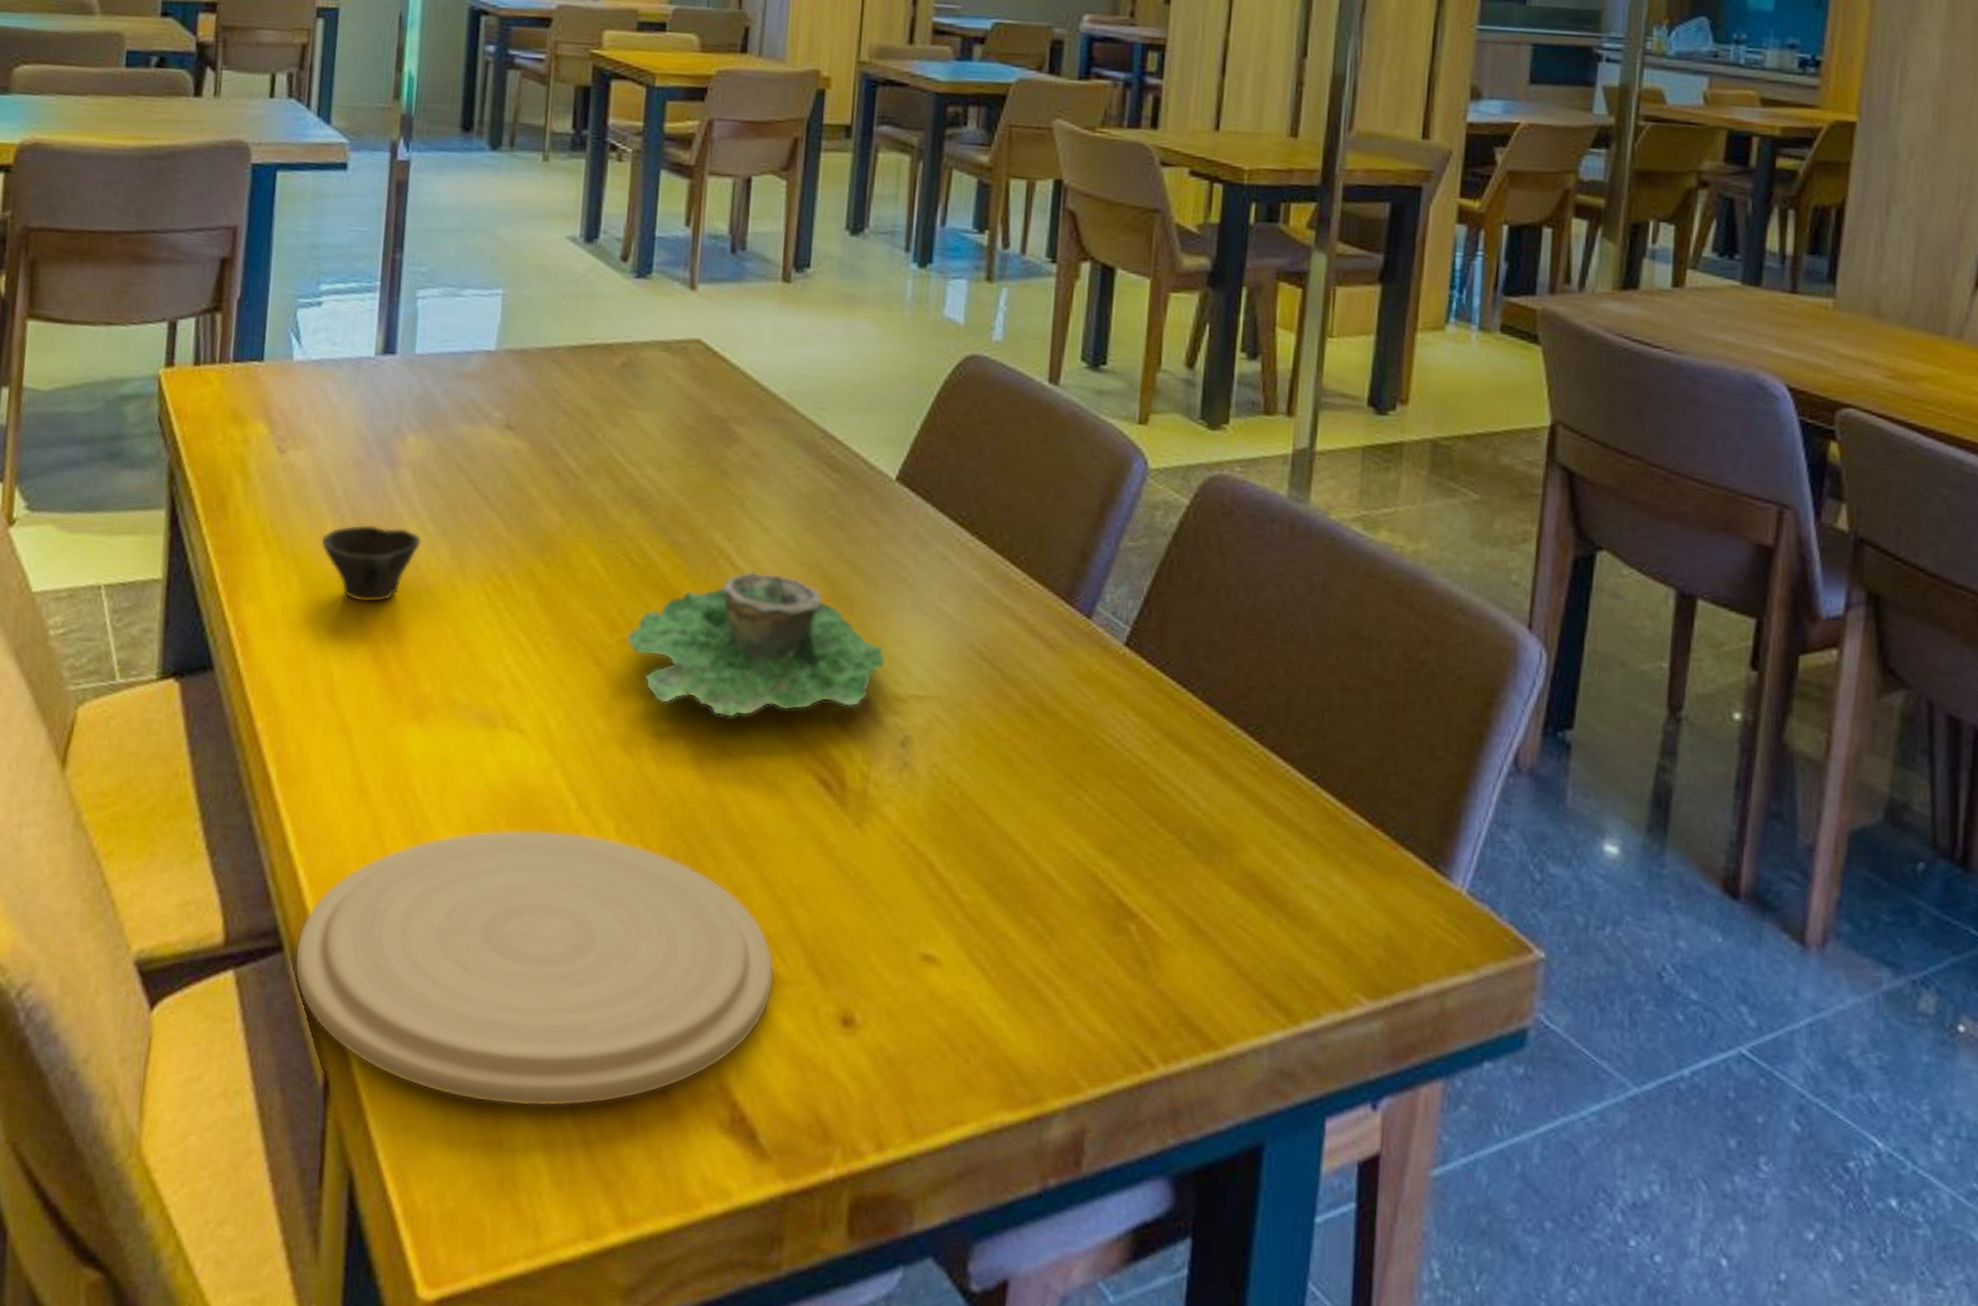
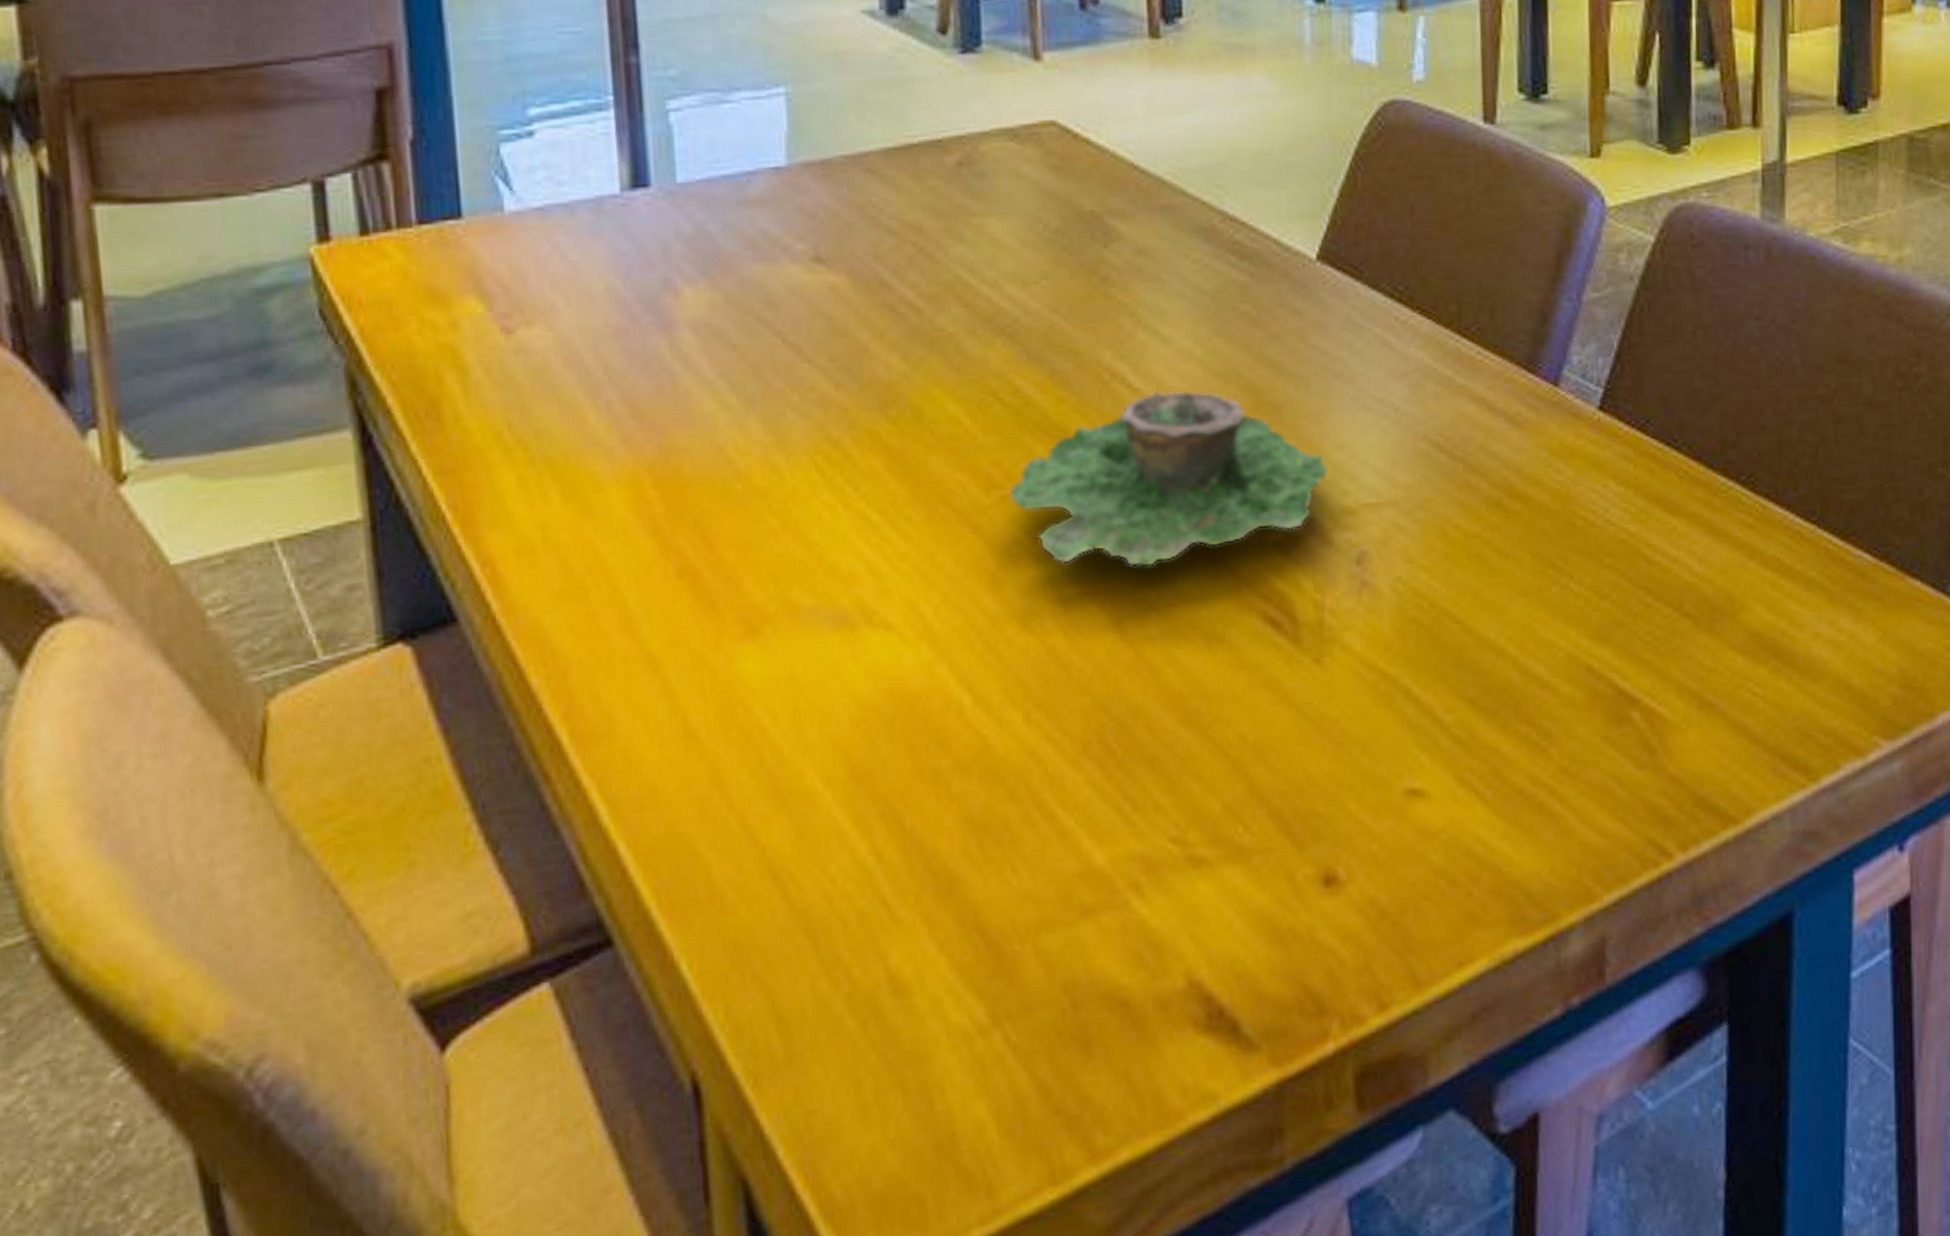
plate: present [294,830,774,1107] -> none [629,732,1239,1066]
cup: present [320,524,422,603] -> none [581,405,723,506]

